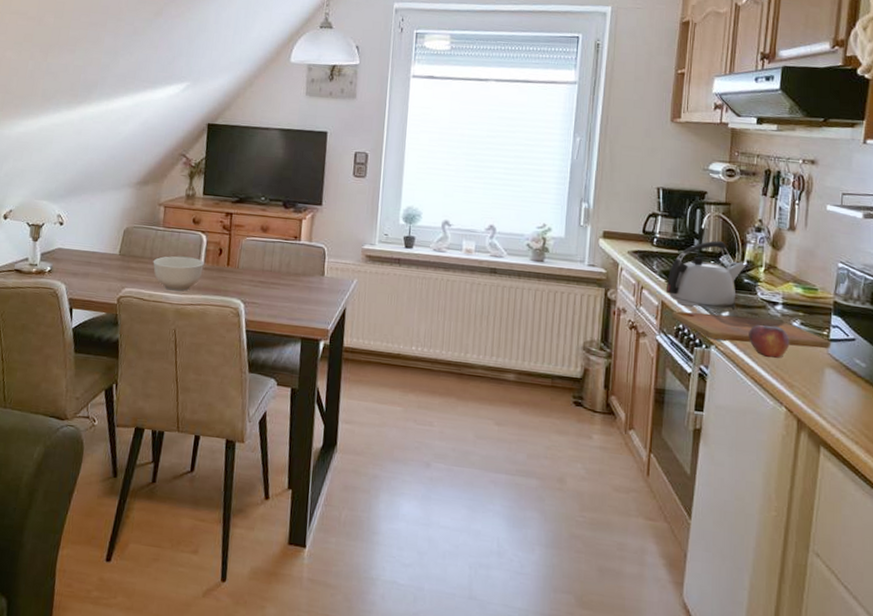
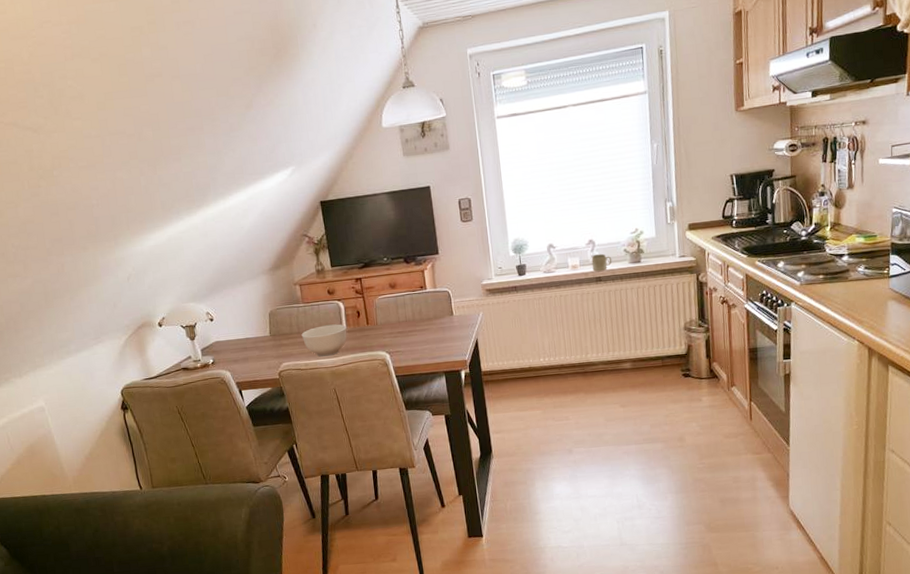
mug: none [488,242,512,264] -> present [591,253,612,273]
kettle: present [665,240,746,311] -> none [748,211,814,275]
cutting board: present [672,311,831,349] -> none [756,268,892,298]
fruit: present [749,323,790,358] -> none [822,274,857,303]

